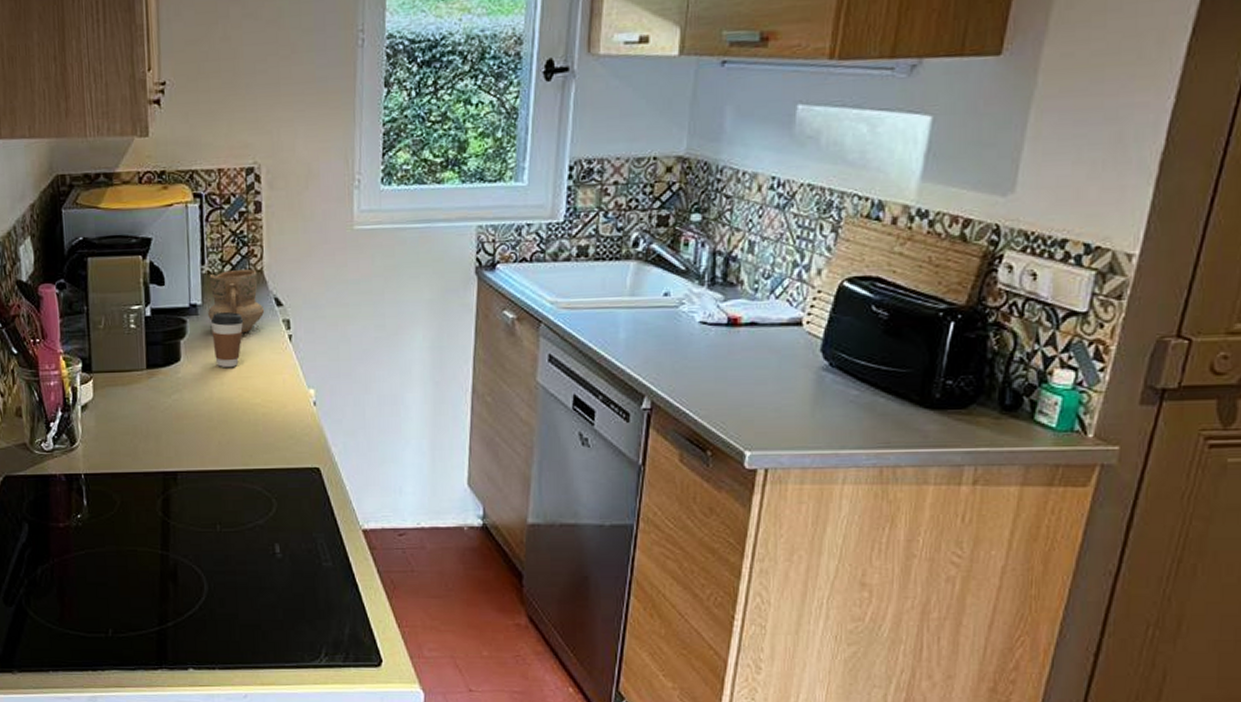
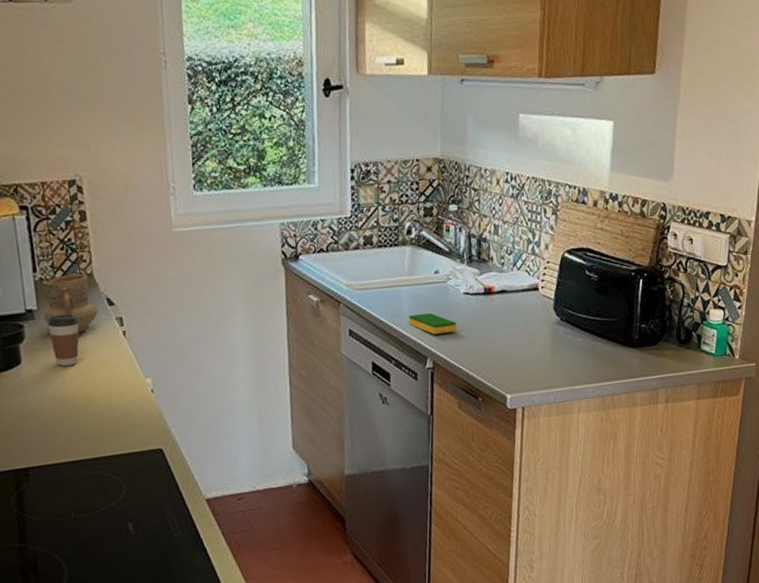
dish sponge: none [624,343,686,369] -> present [408,313,457,335]

